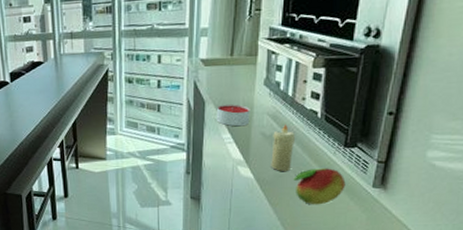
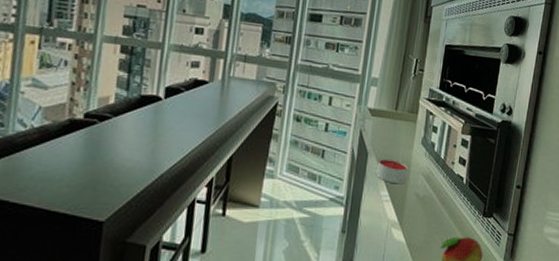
candle: present [271,124,295,172] -> none [421,187,444,239]

